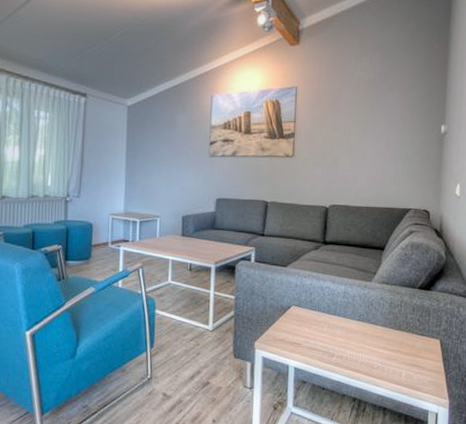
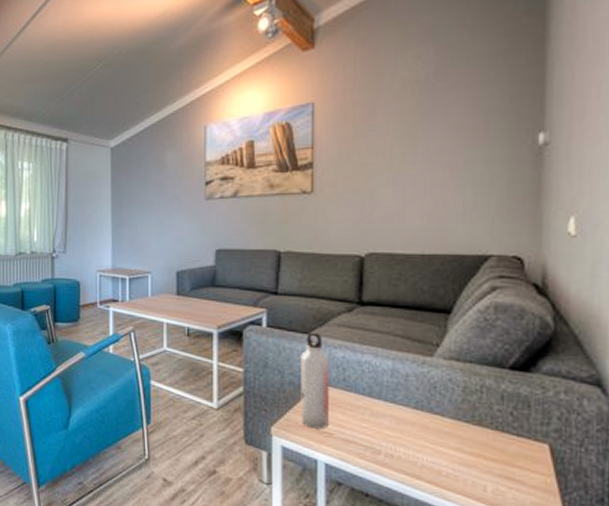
water bottle: none [278,266,301,341] -> present [300,332,329,429]

